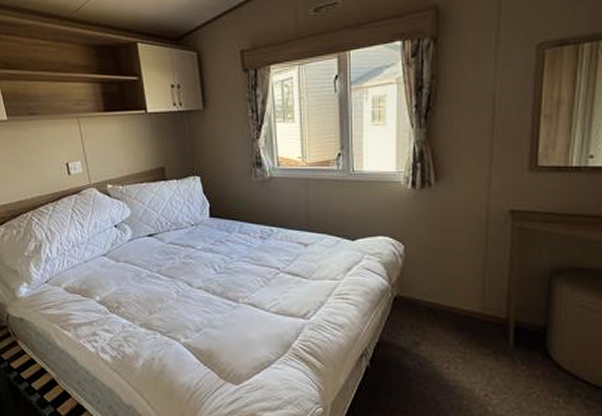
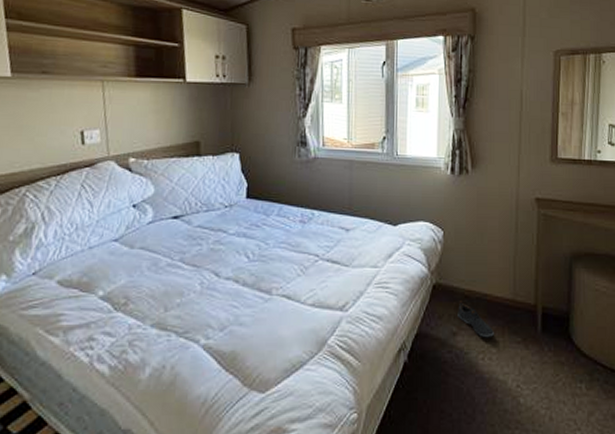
shoe: none [421,313,460,349] -> present [458,301,494,338]

